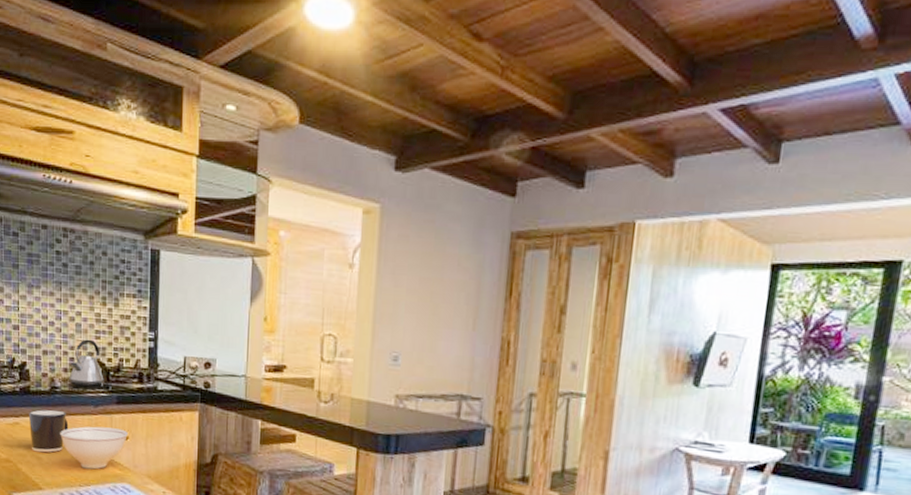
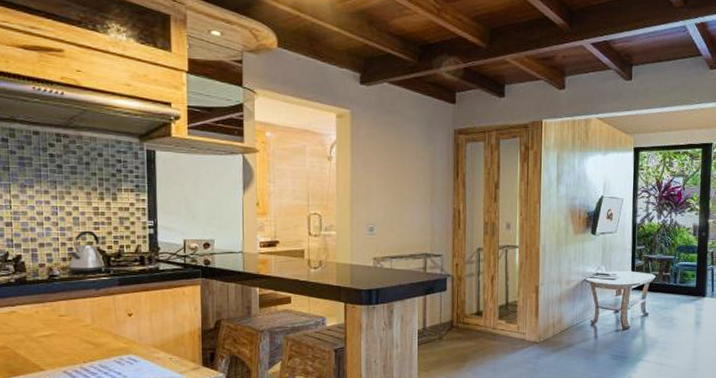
mug: present [28,409,69,453] -> none [25,296,70,336]
bowl: present [60,426,128,470] -> none [61,307,132,346]

